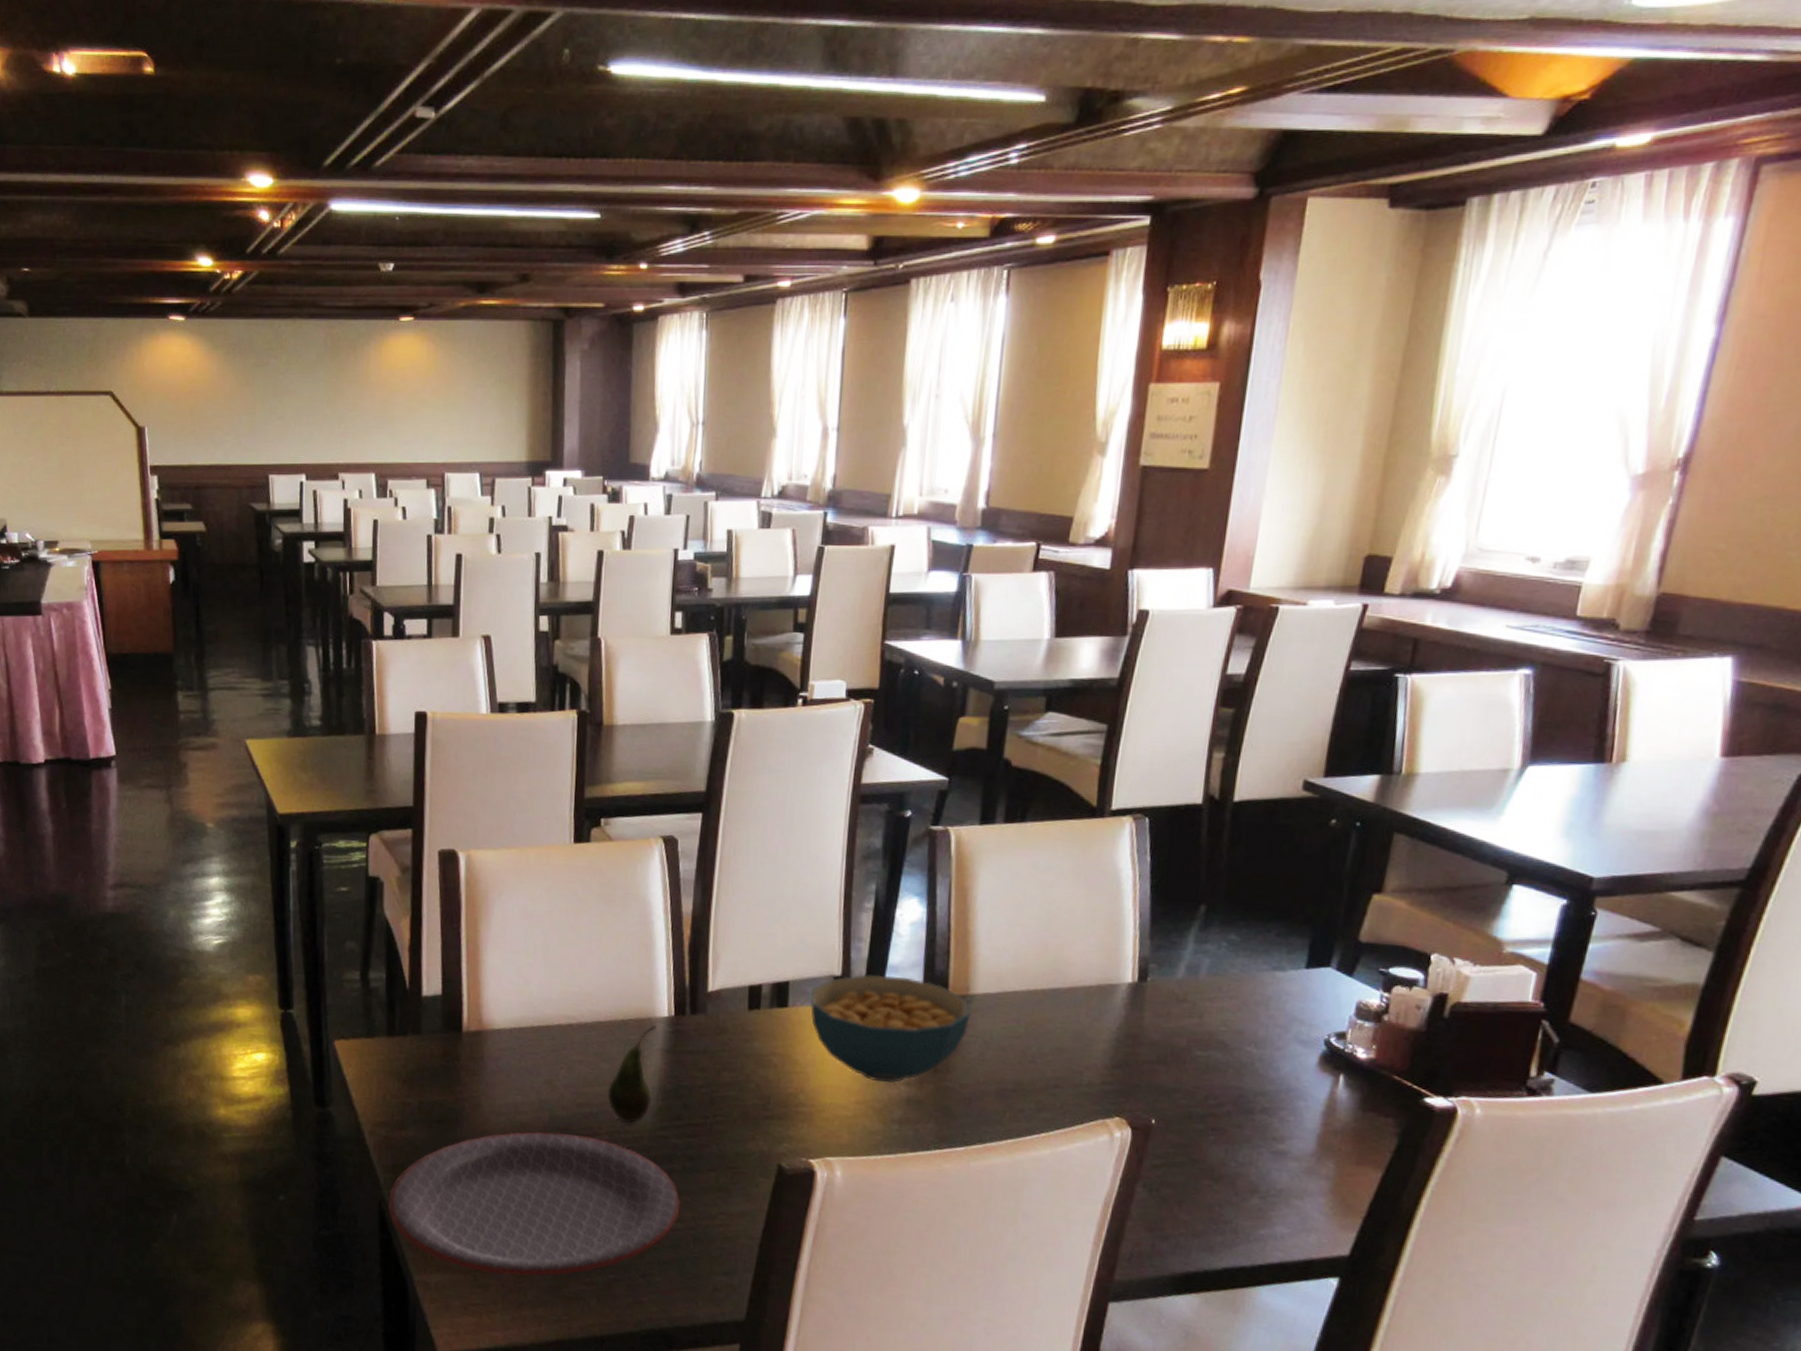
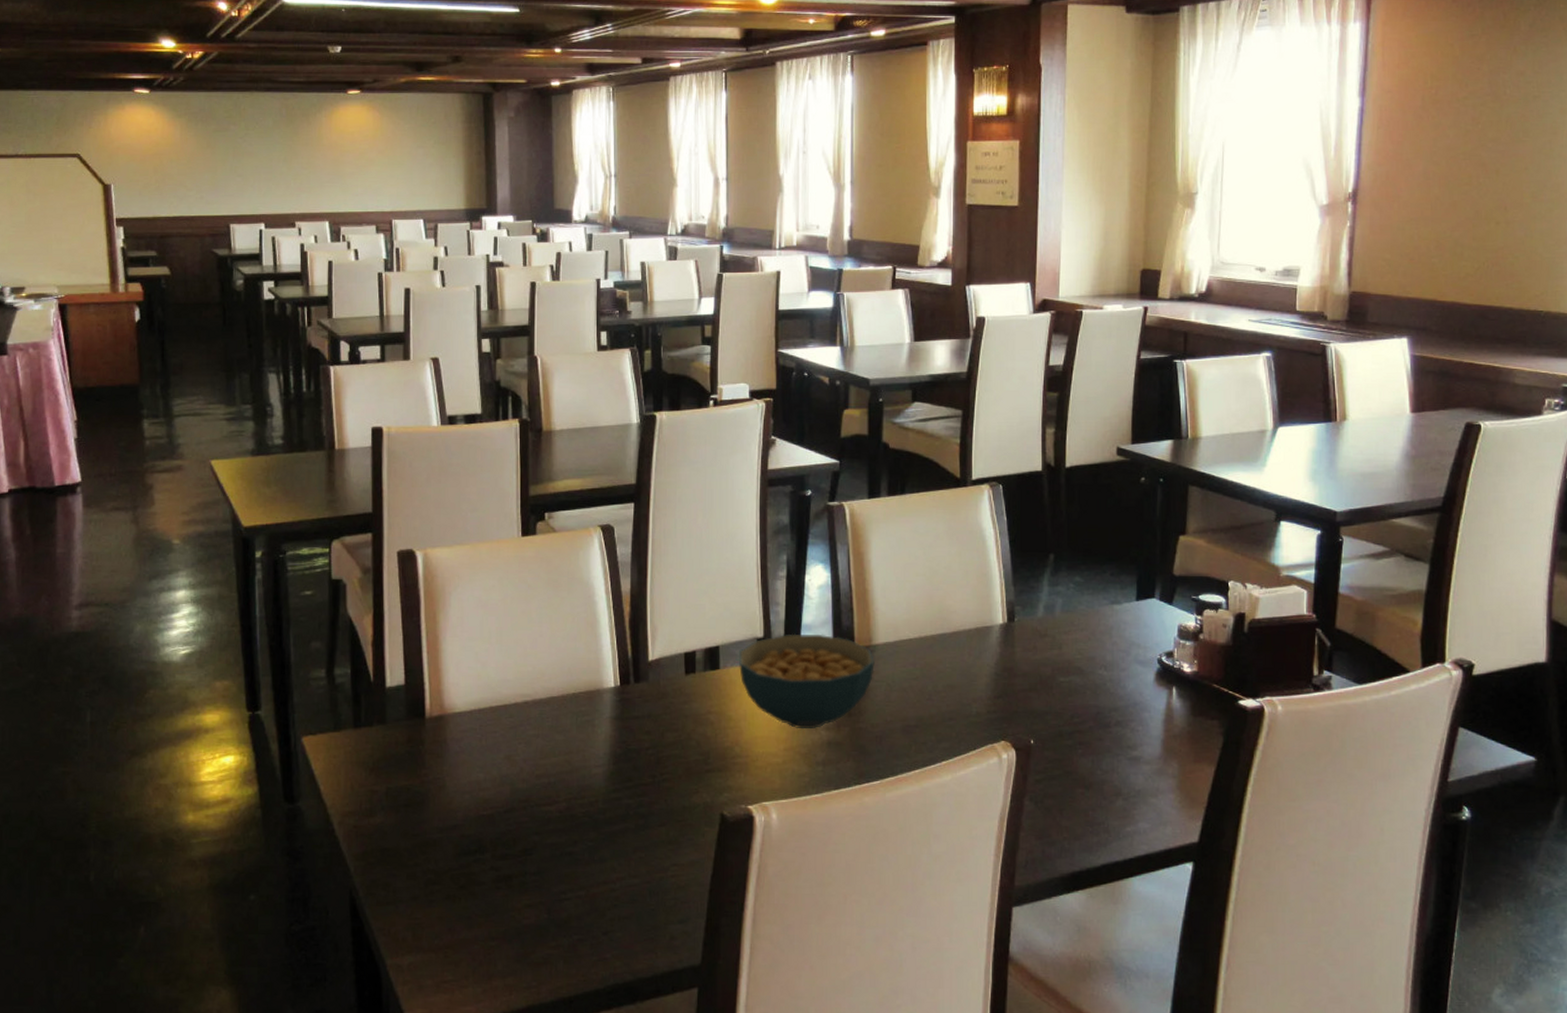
plate: present [388,1131,681,1276] -> none [359,804,636,949]
fruit: present [607,1025,657,1124] -> none [563,695,605,790]

